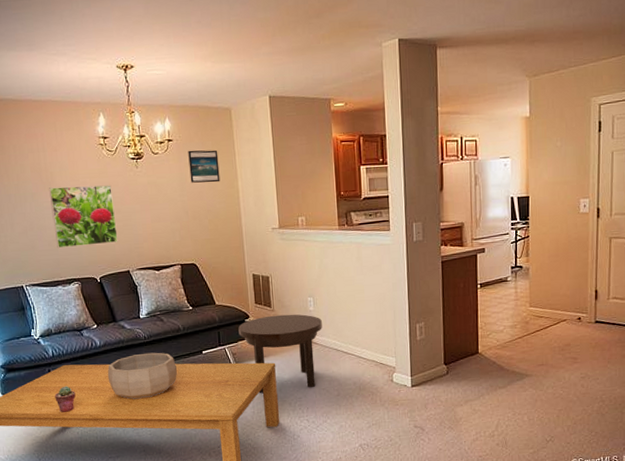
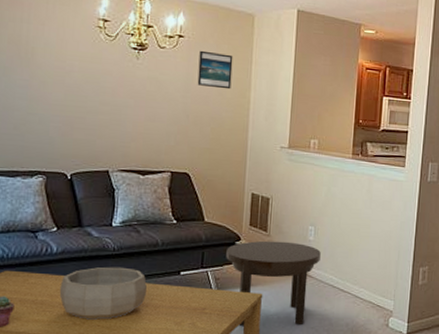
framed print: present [49,185,118,249] -> none [24,64,104,137]

